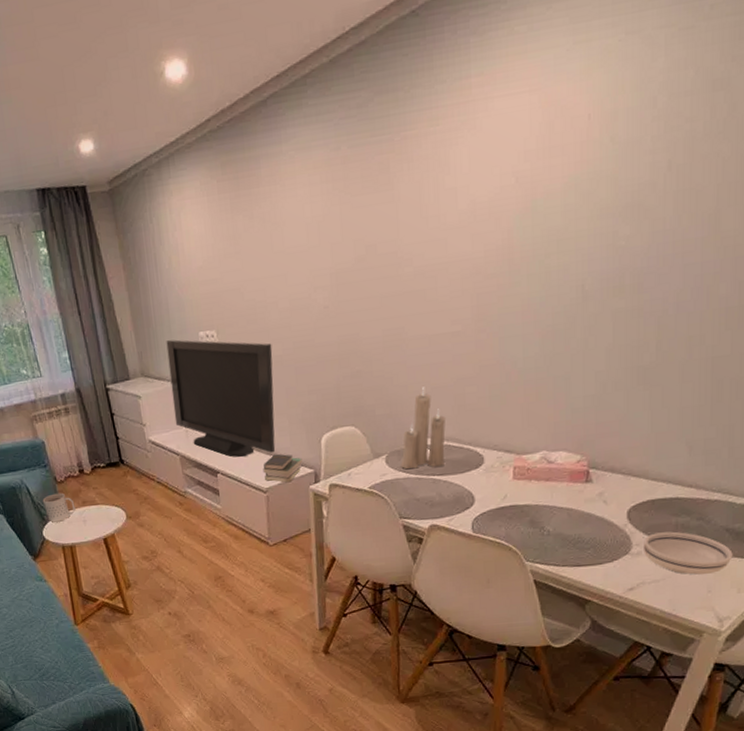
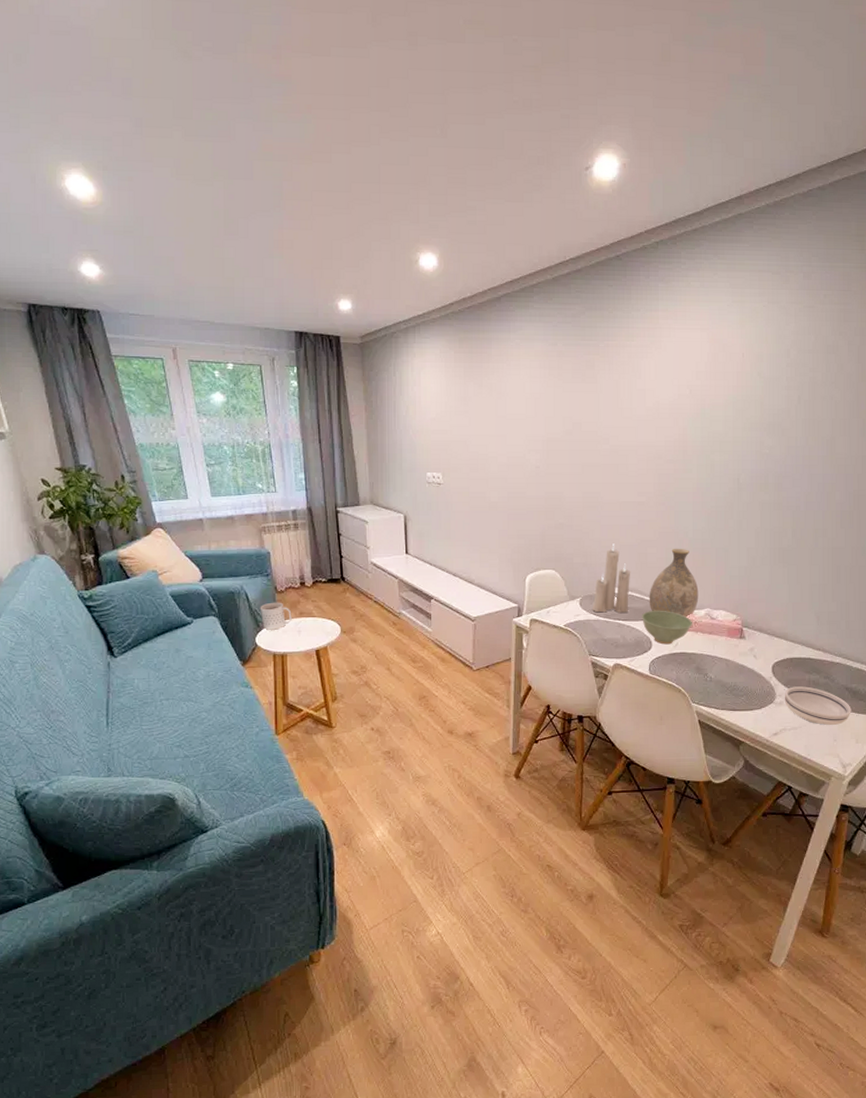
television: present [166,339,276,457] -> none [396,475,490,586]
books: present [263,454,302,483] -> none [473,587,508,614]
bowl: none [461,458,526,498] -> present [642,610,693,645]
vase: none [469,382,532,466] -> present [649,548,699,619]

